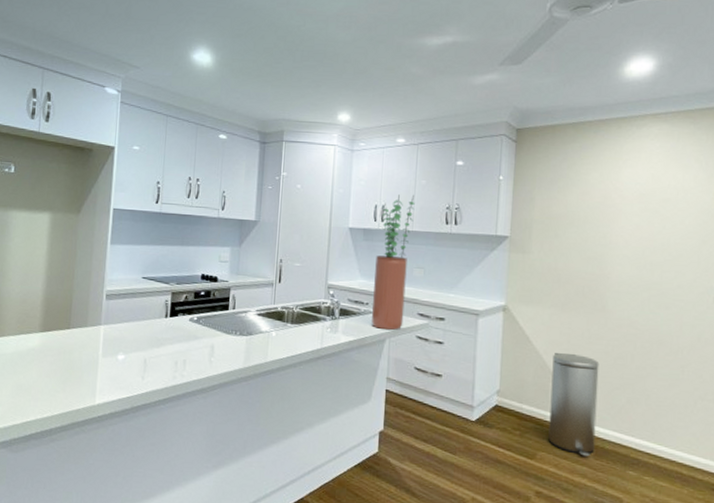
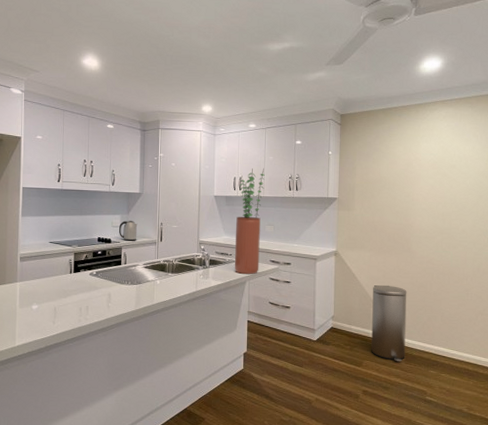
kettle: none [228,255,251,281] -> present [119,221,138,241]

